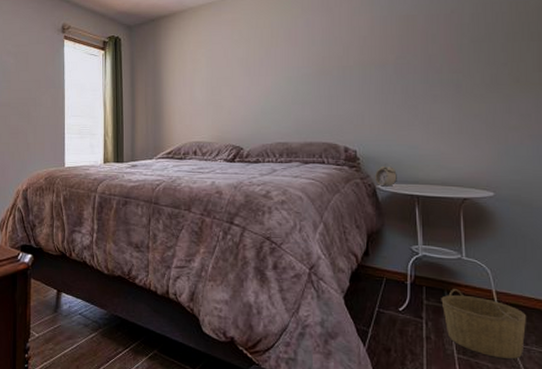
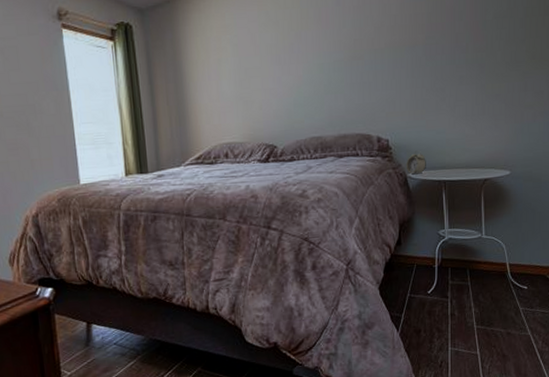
basket: present [441,289,527,359] -> none [464,266,534,323]

